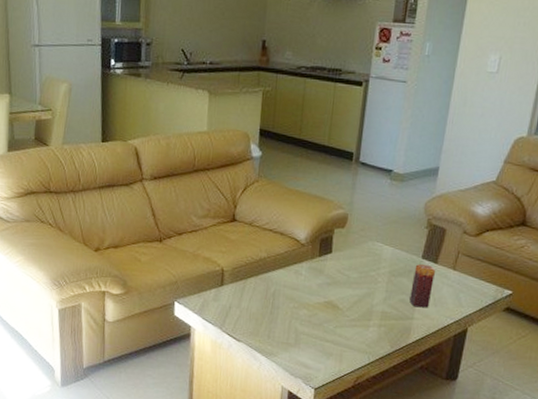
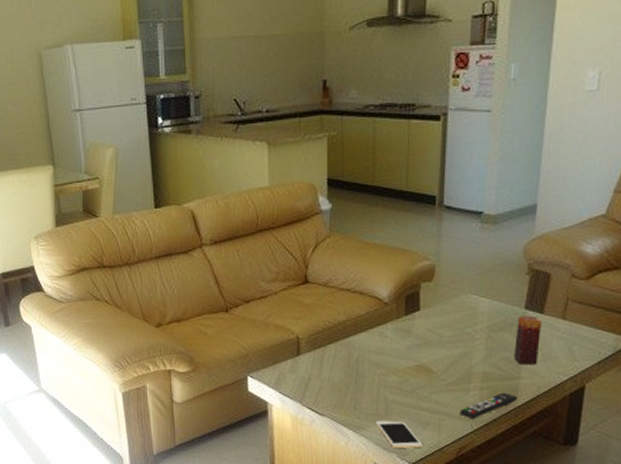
cell phone: none [285,348,325,375] -> present [375,420,423,448]
remote control: none [360,330,410,352] -> present [460,392,517,419]

